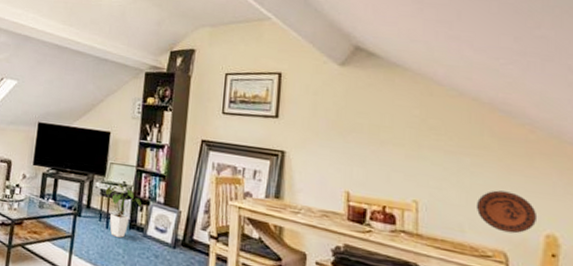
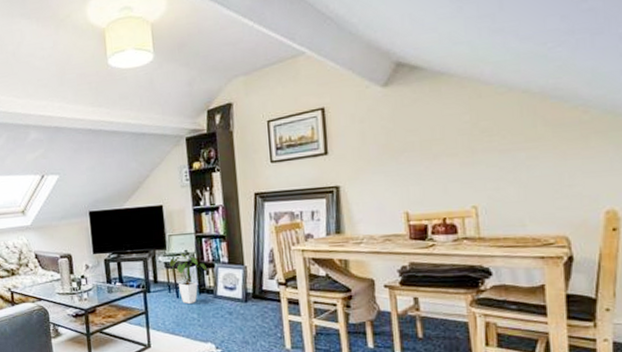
decorative plate: present [475,190,536,234] -> none [534,177,595,218]

